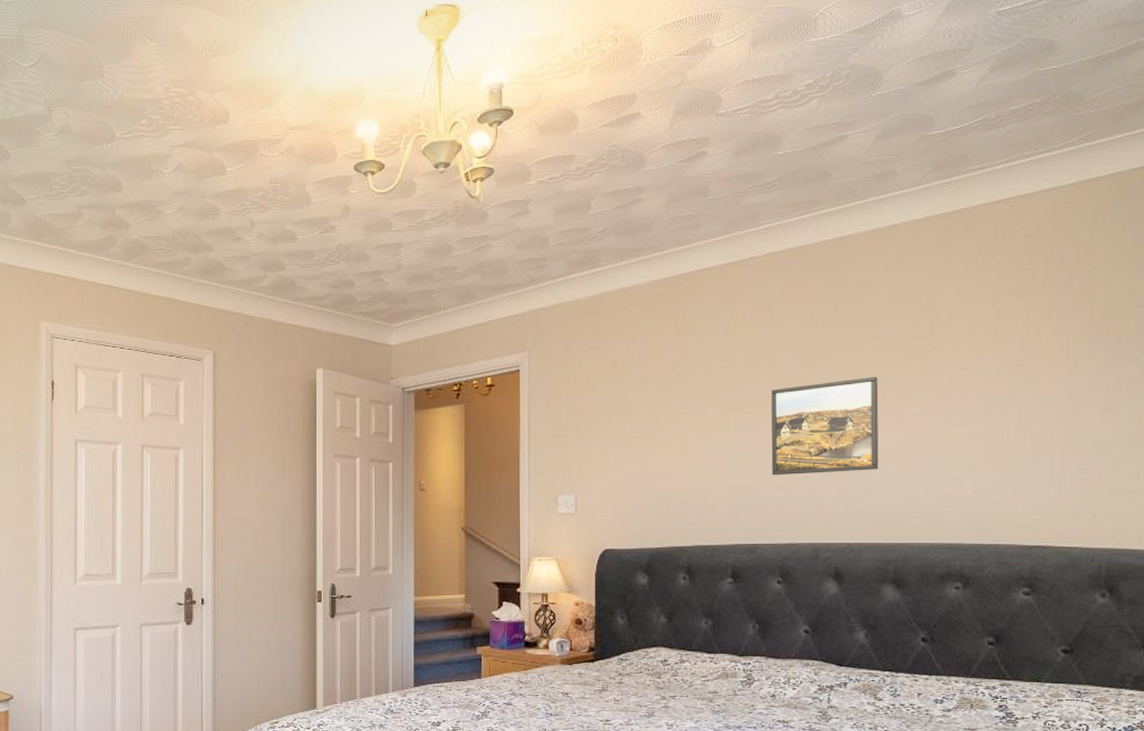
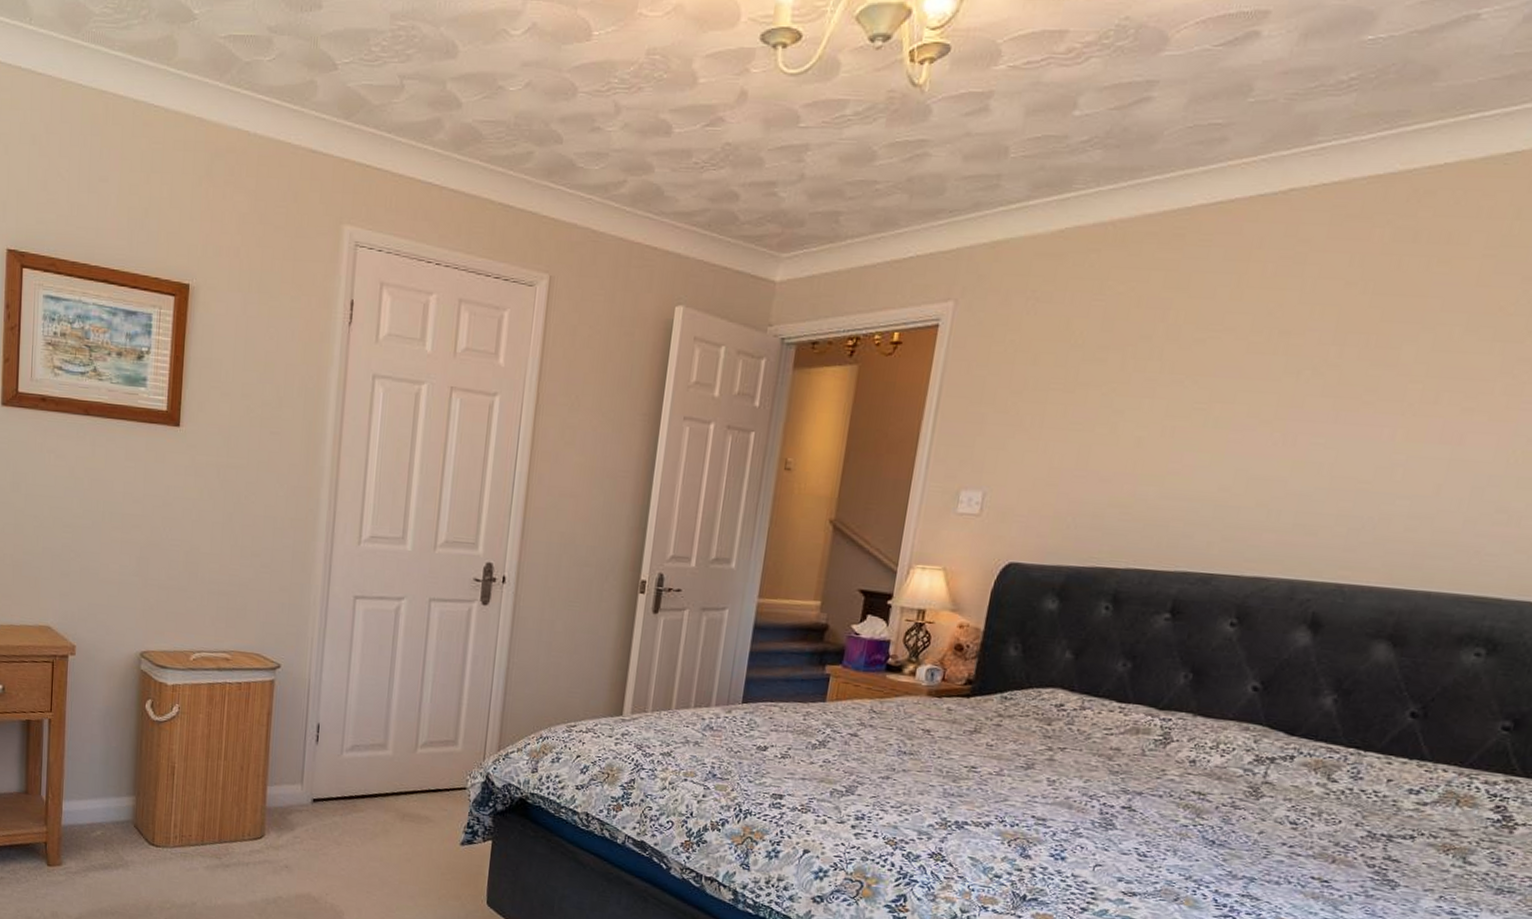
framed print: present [771,377,879,476] -> none [1254,366,1437,493]

